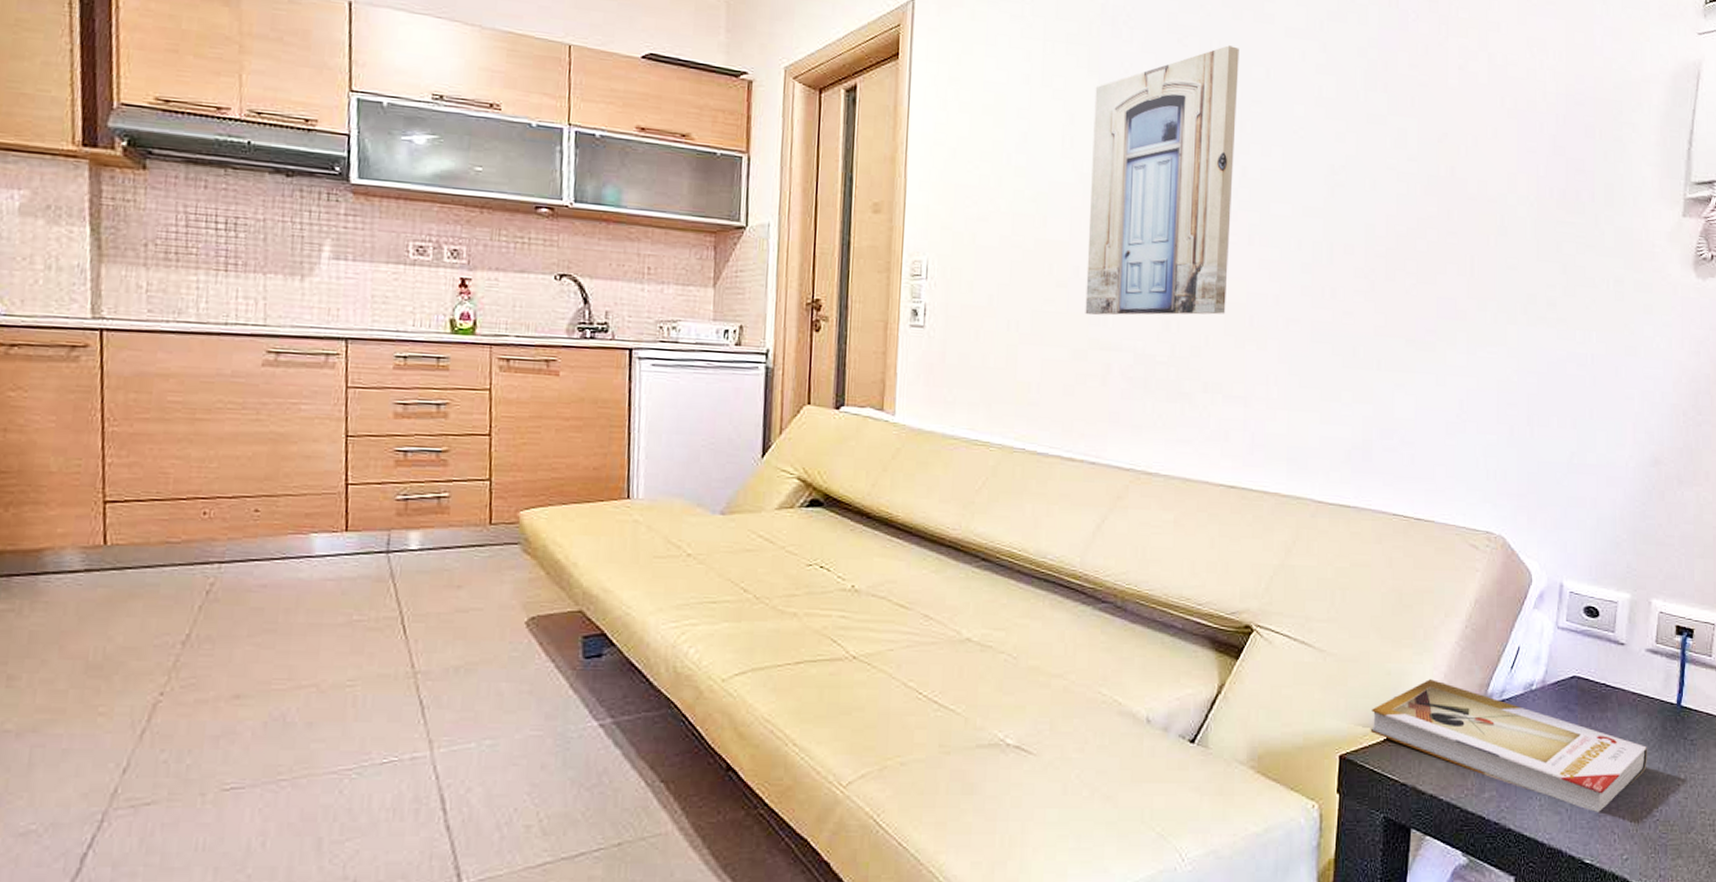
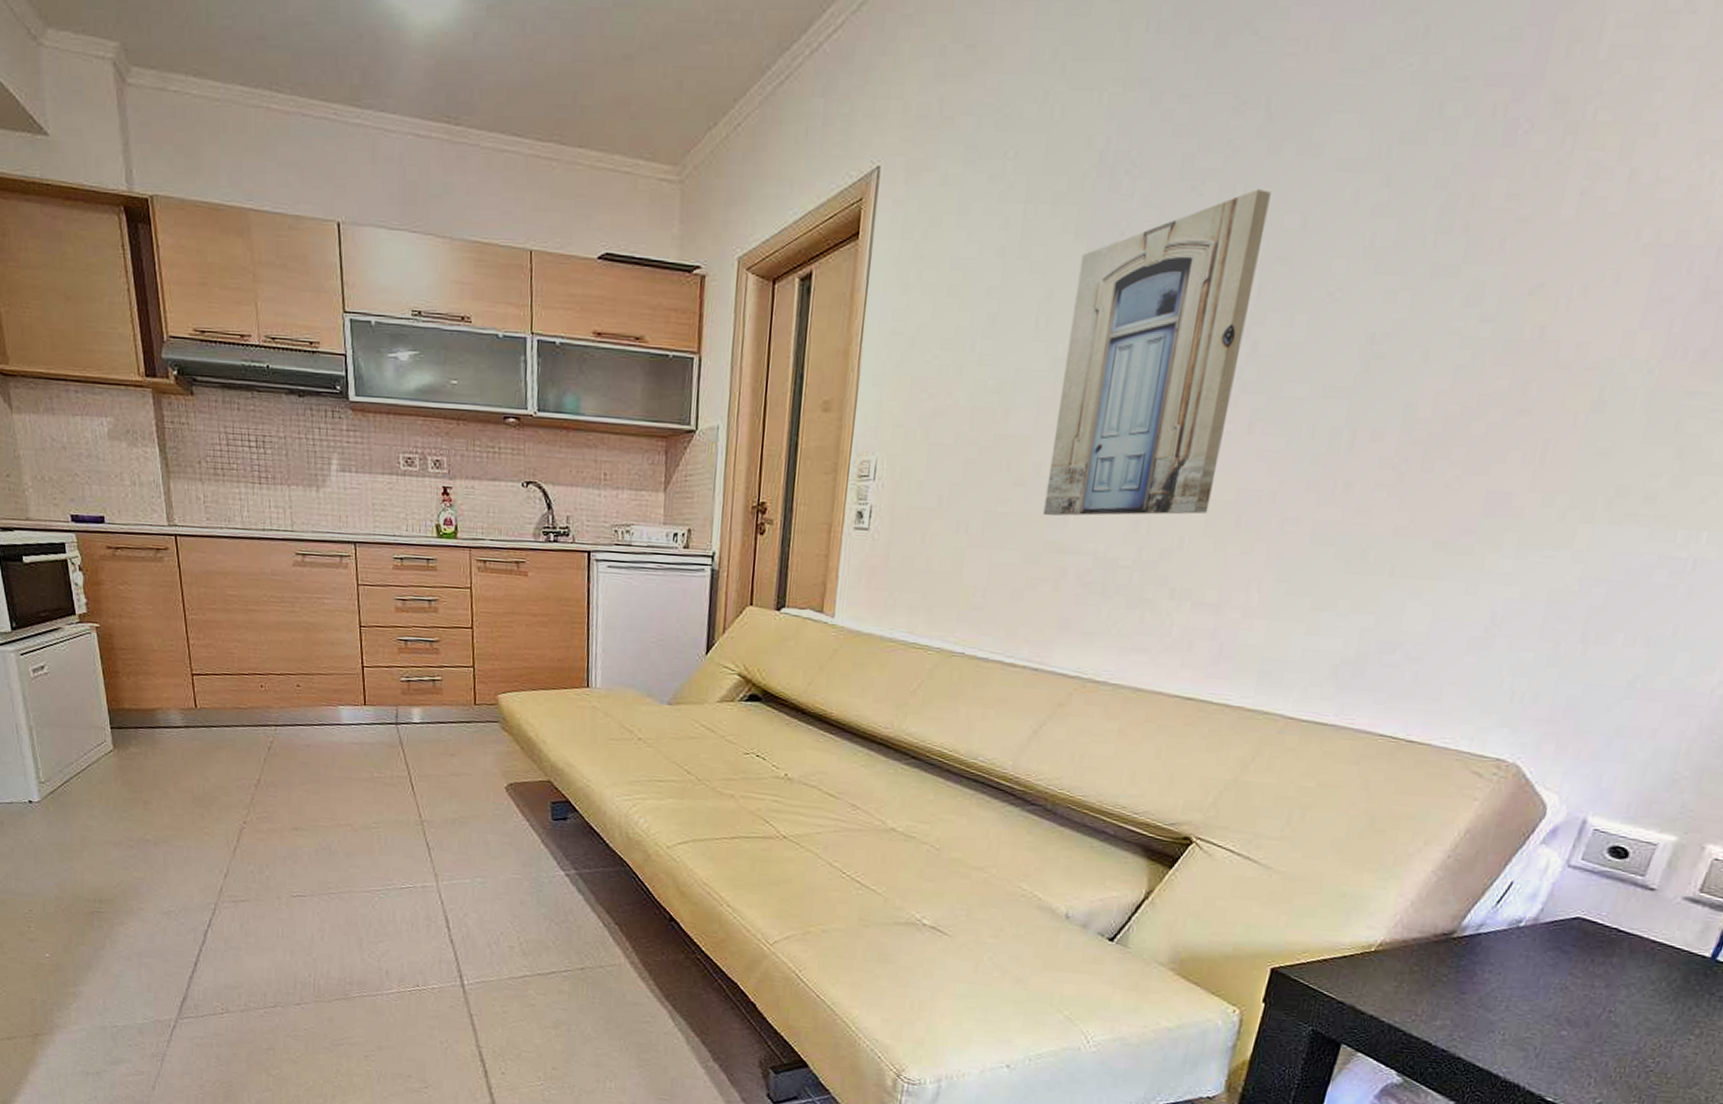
book: present [1370,679,1648,813] -> none [1311,905,1658,1056]

